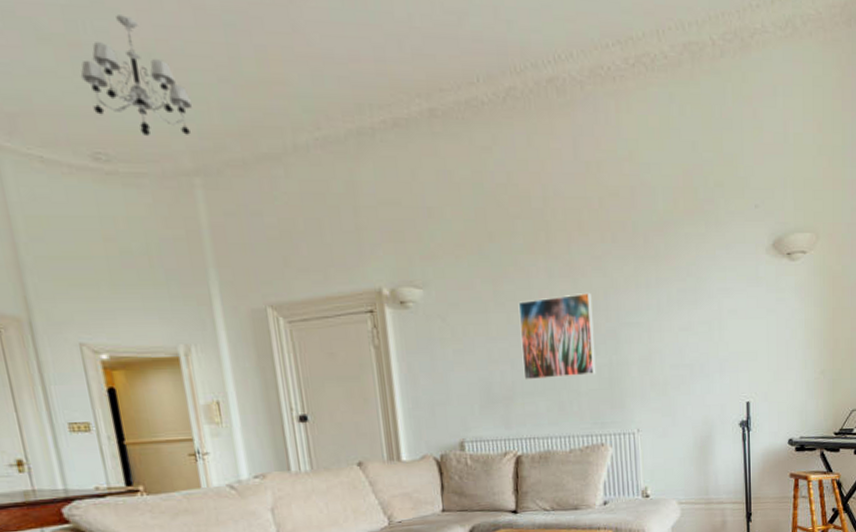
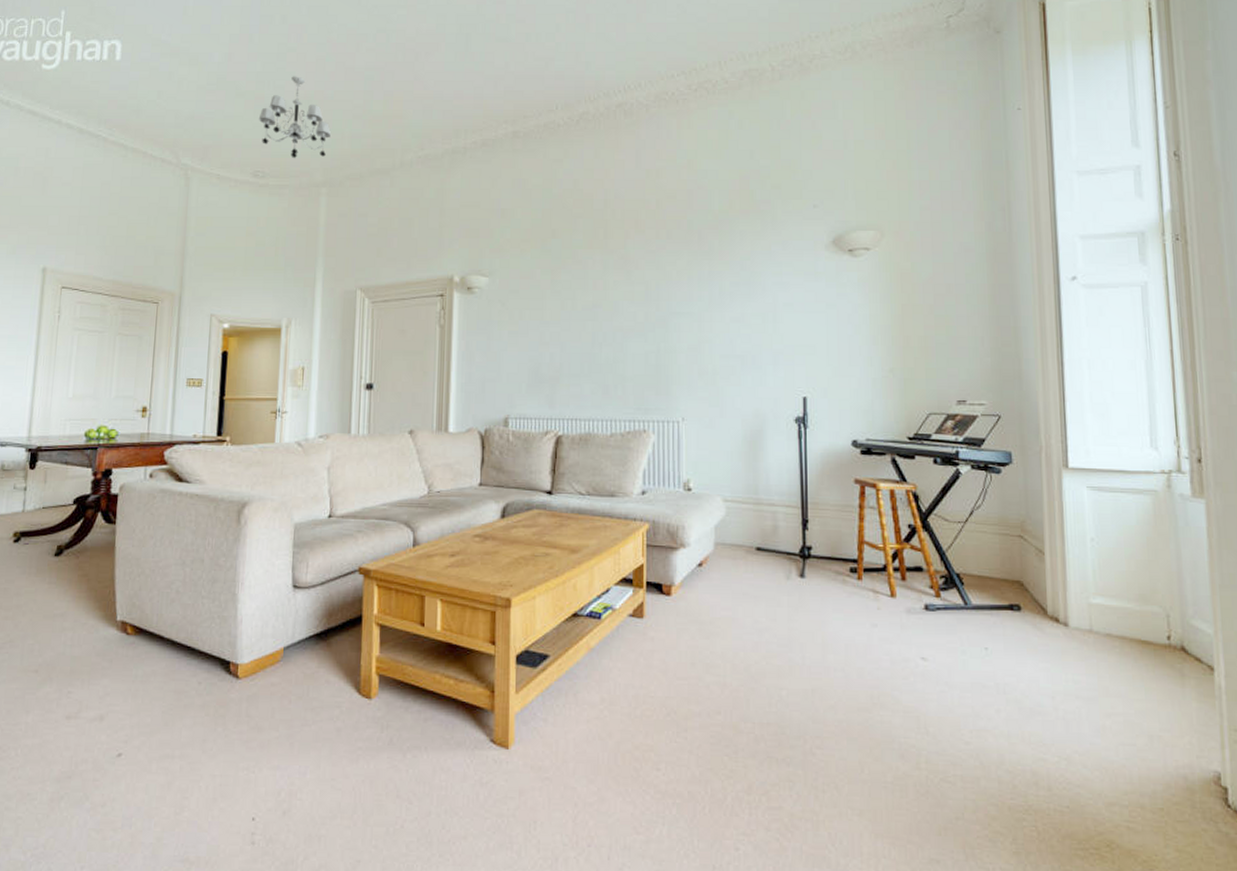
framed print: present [518,292,596,380] -> none [572,283,644,363]

